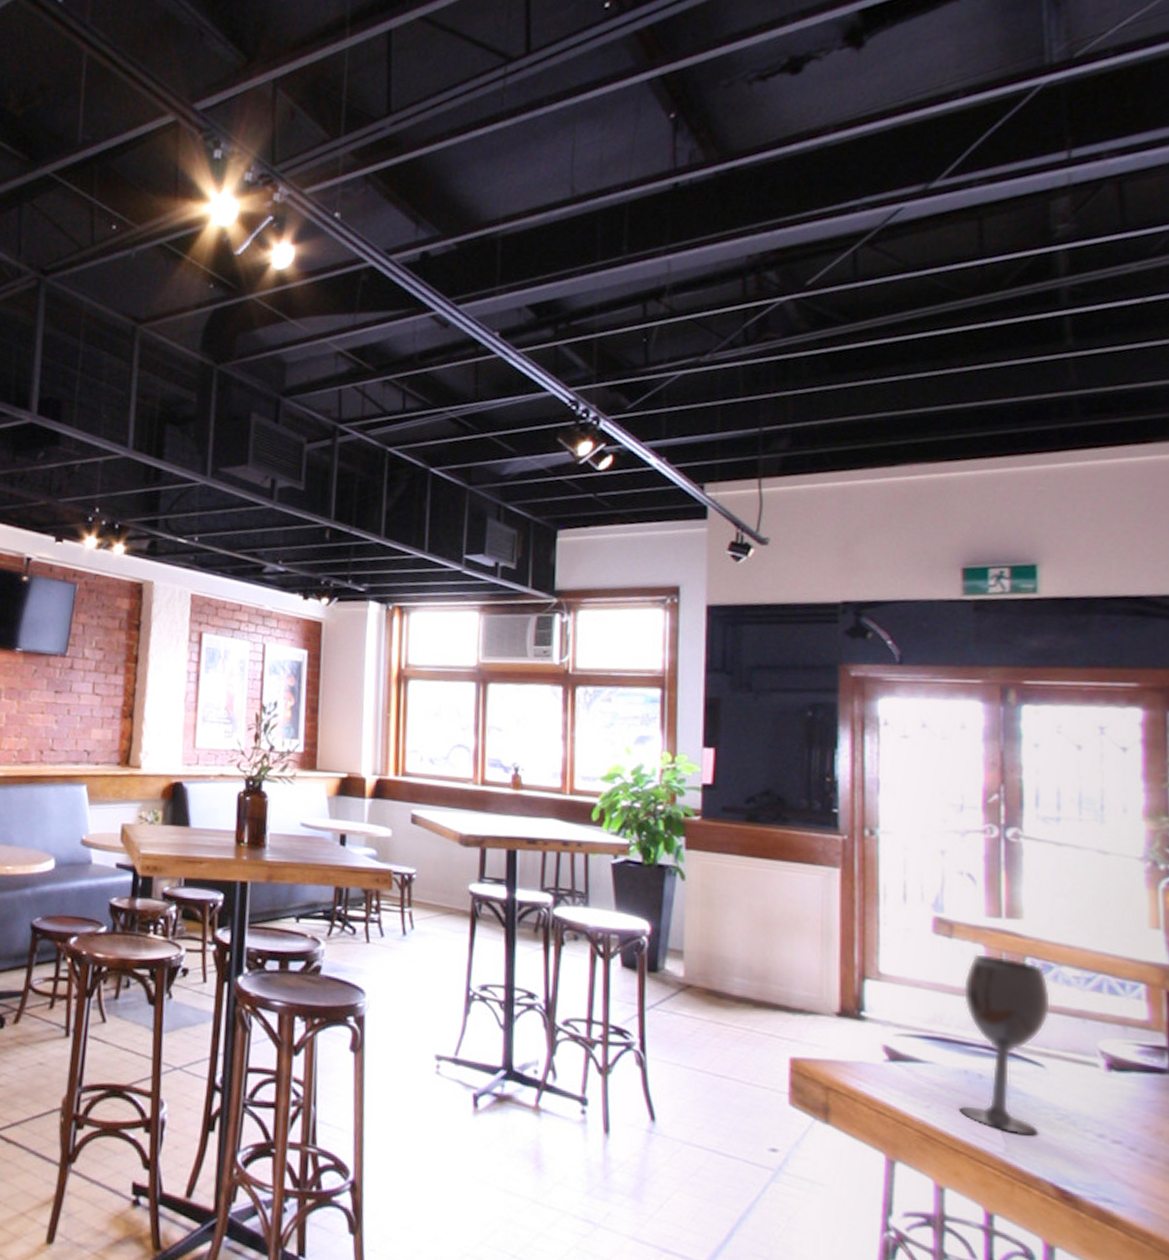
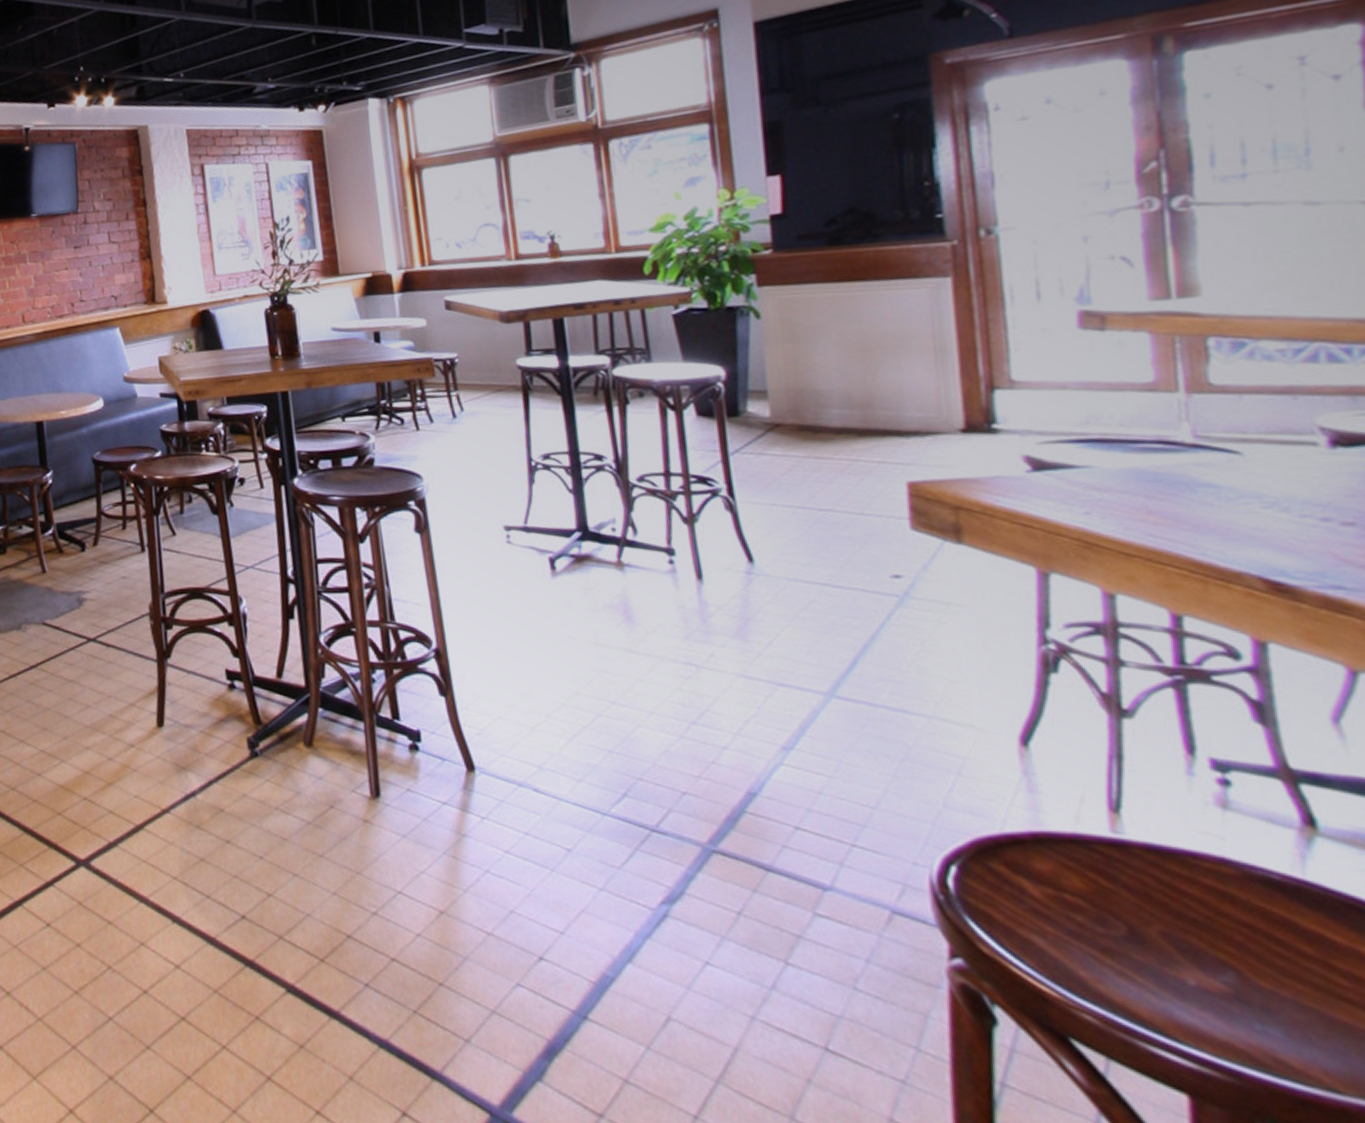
wine glass: present [960,954,1050,1136] -> none [1124,341,1246,530]

